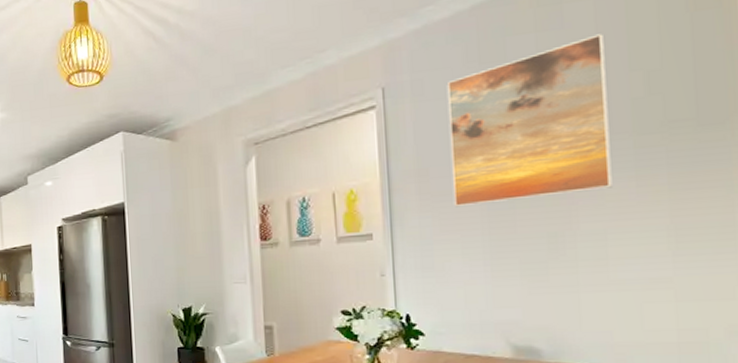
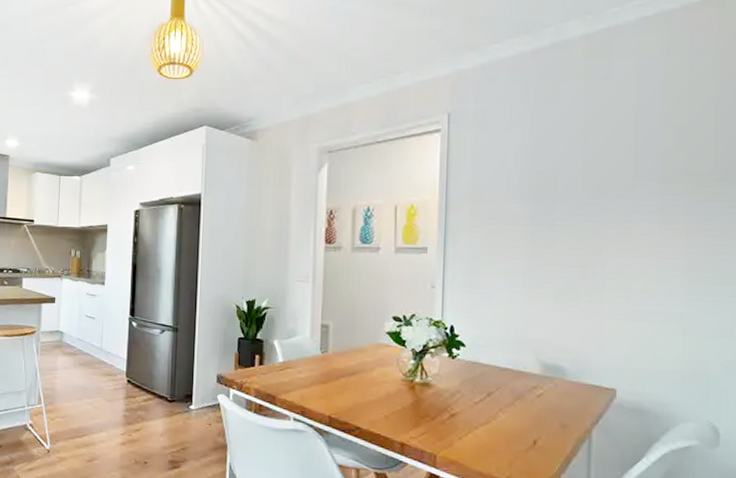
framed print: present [446,34,612,208] -> none [501,89,643,231]

